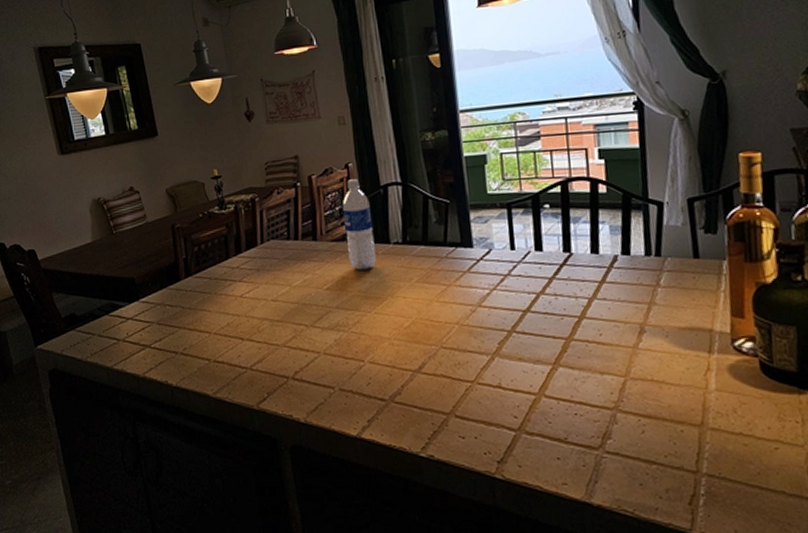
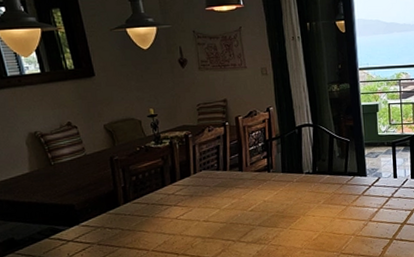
water bottle: present [342,179,376,270] -> none [264,120,292,195]

